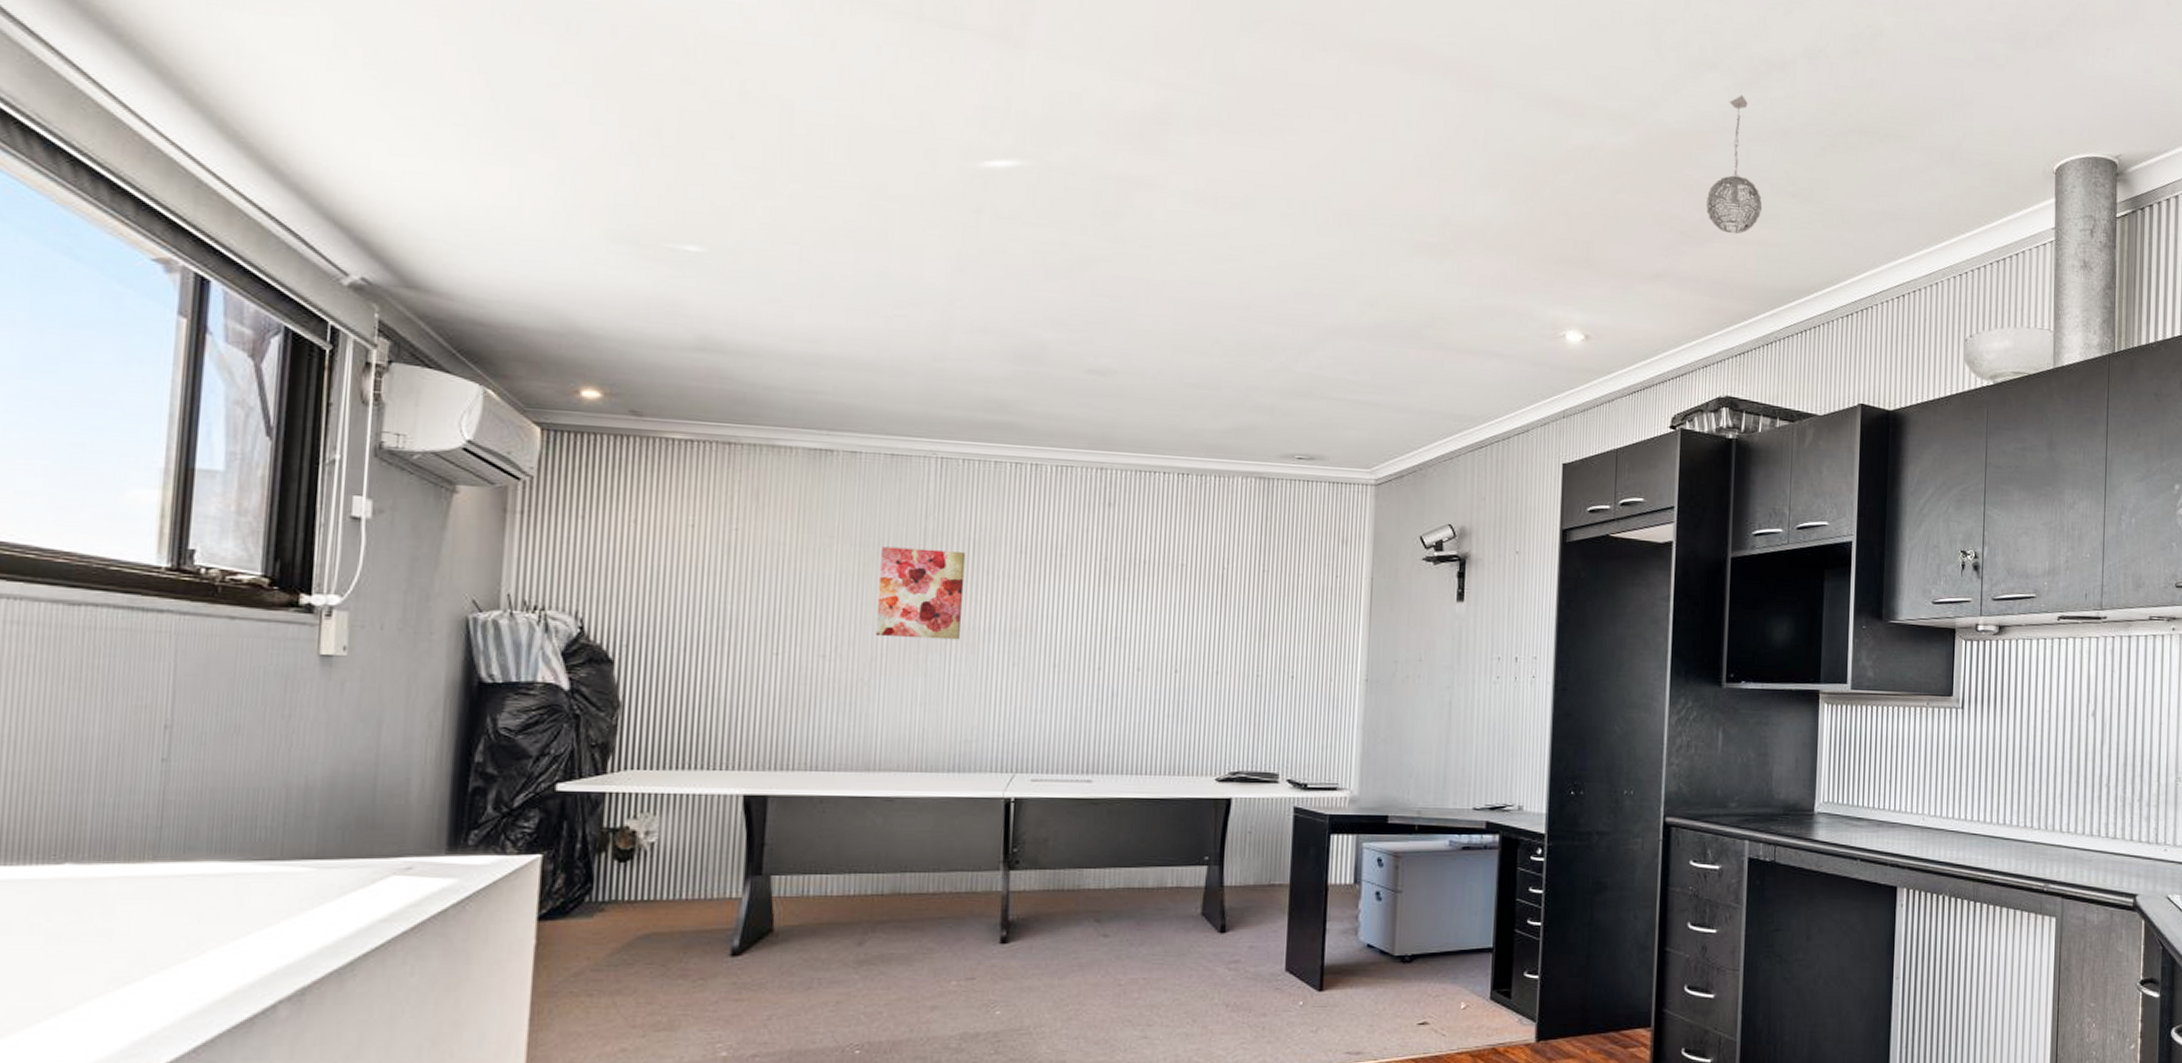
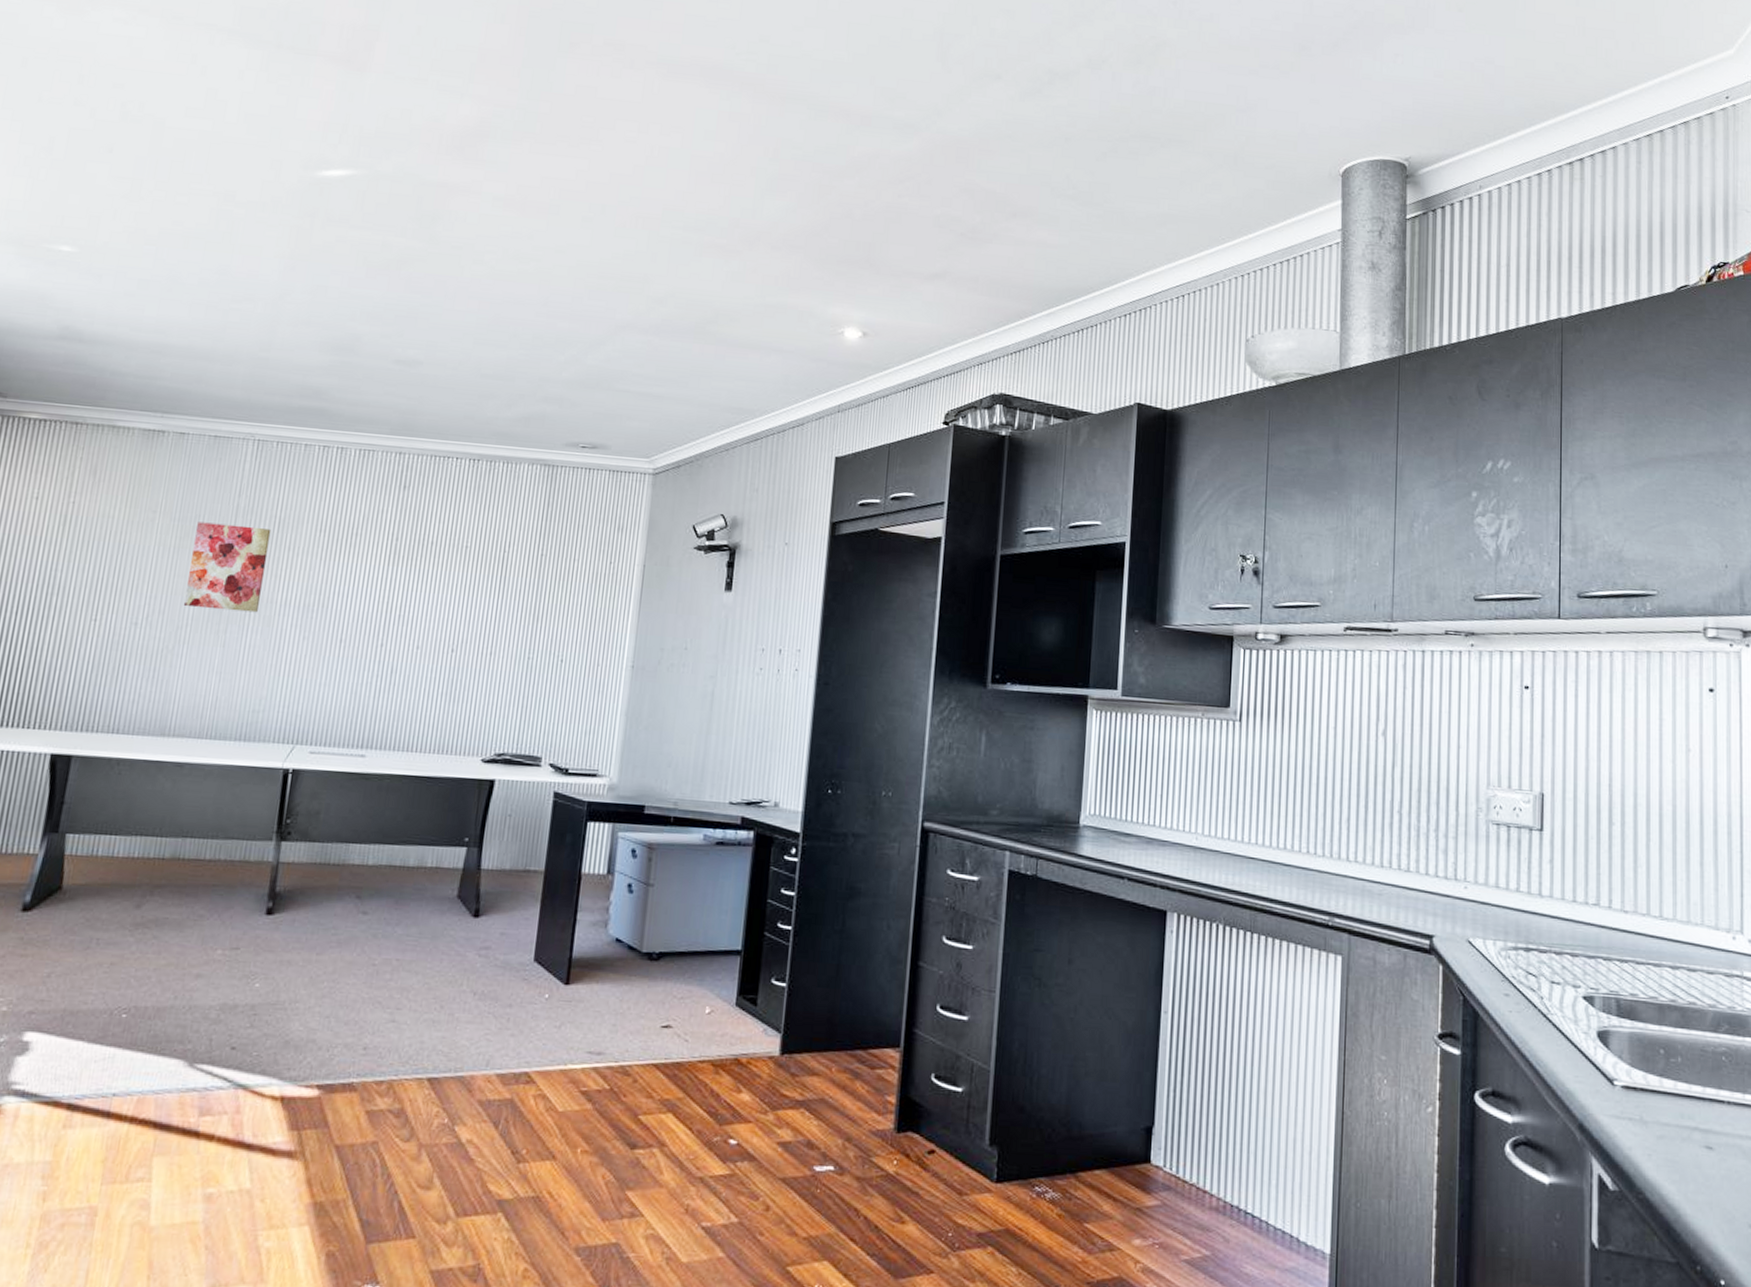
pendant light: present [1706,95,1763,235] -> none [986,103,1043,236]

